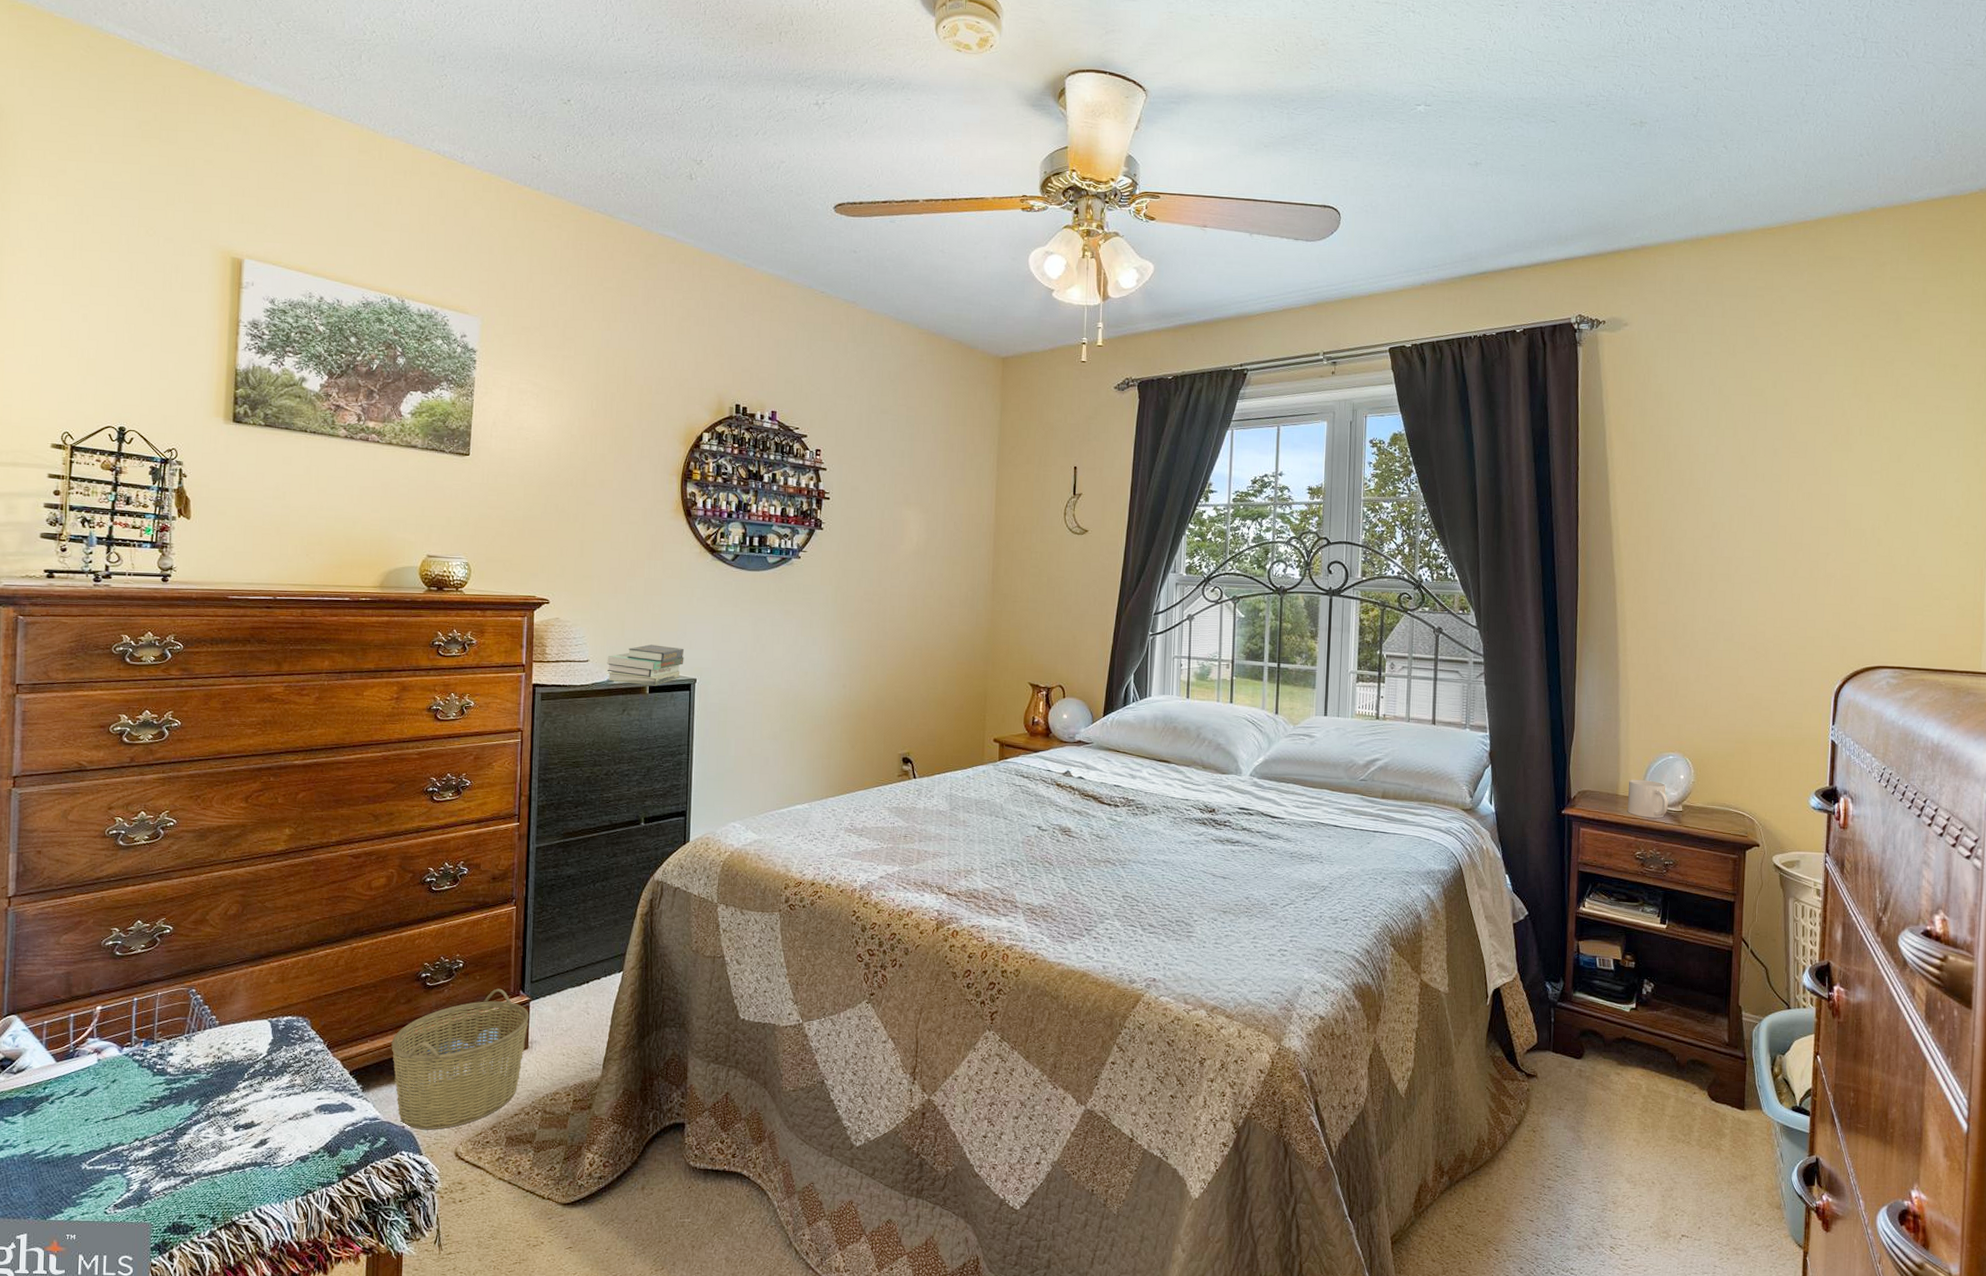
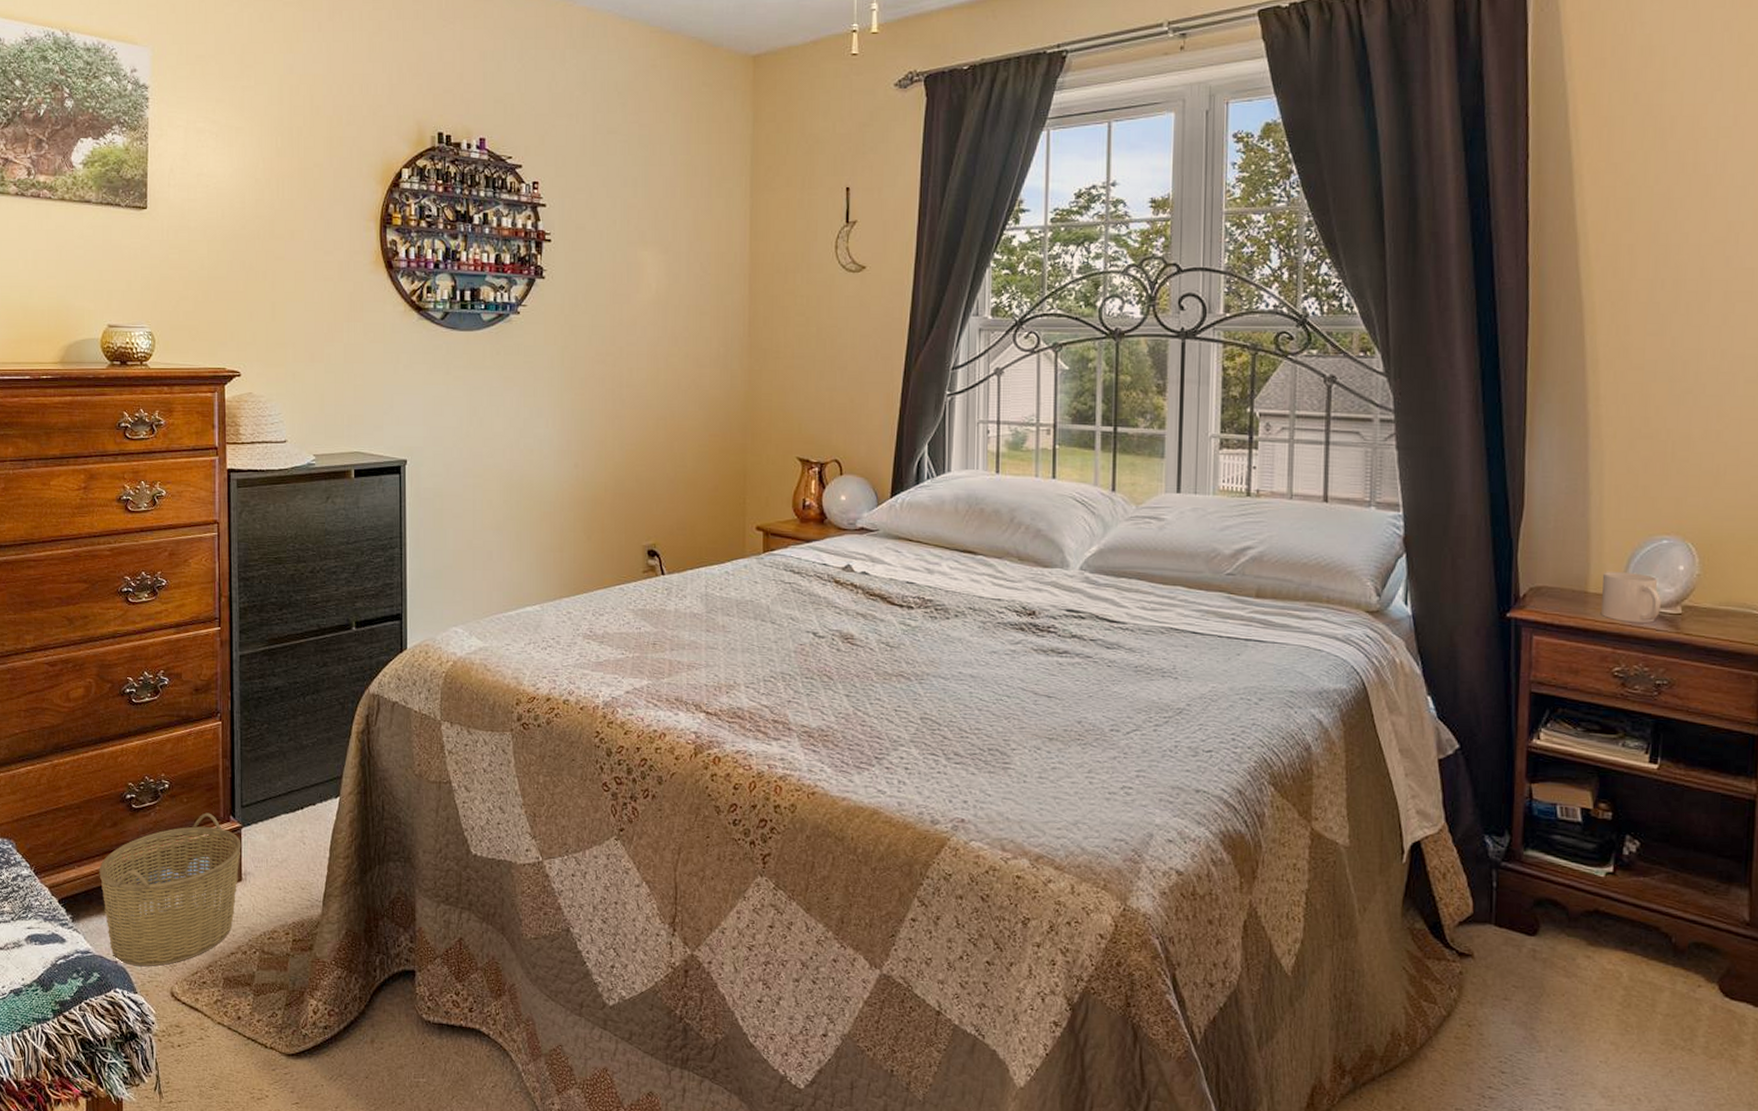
books: present [607,644,685,686] -> none [306,421,392,469]

